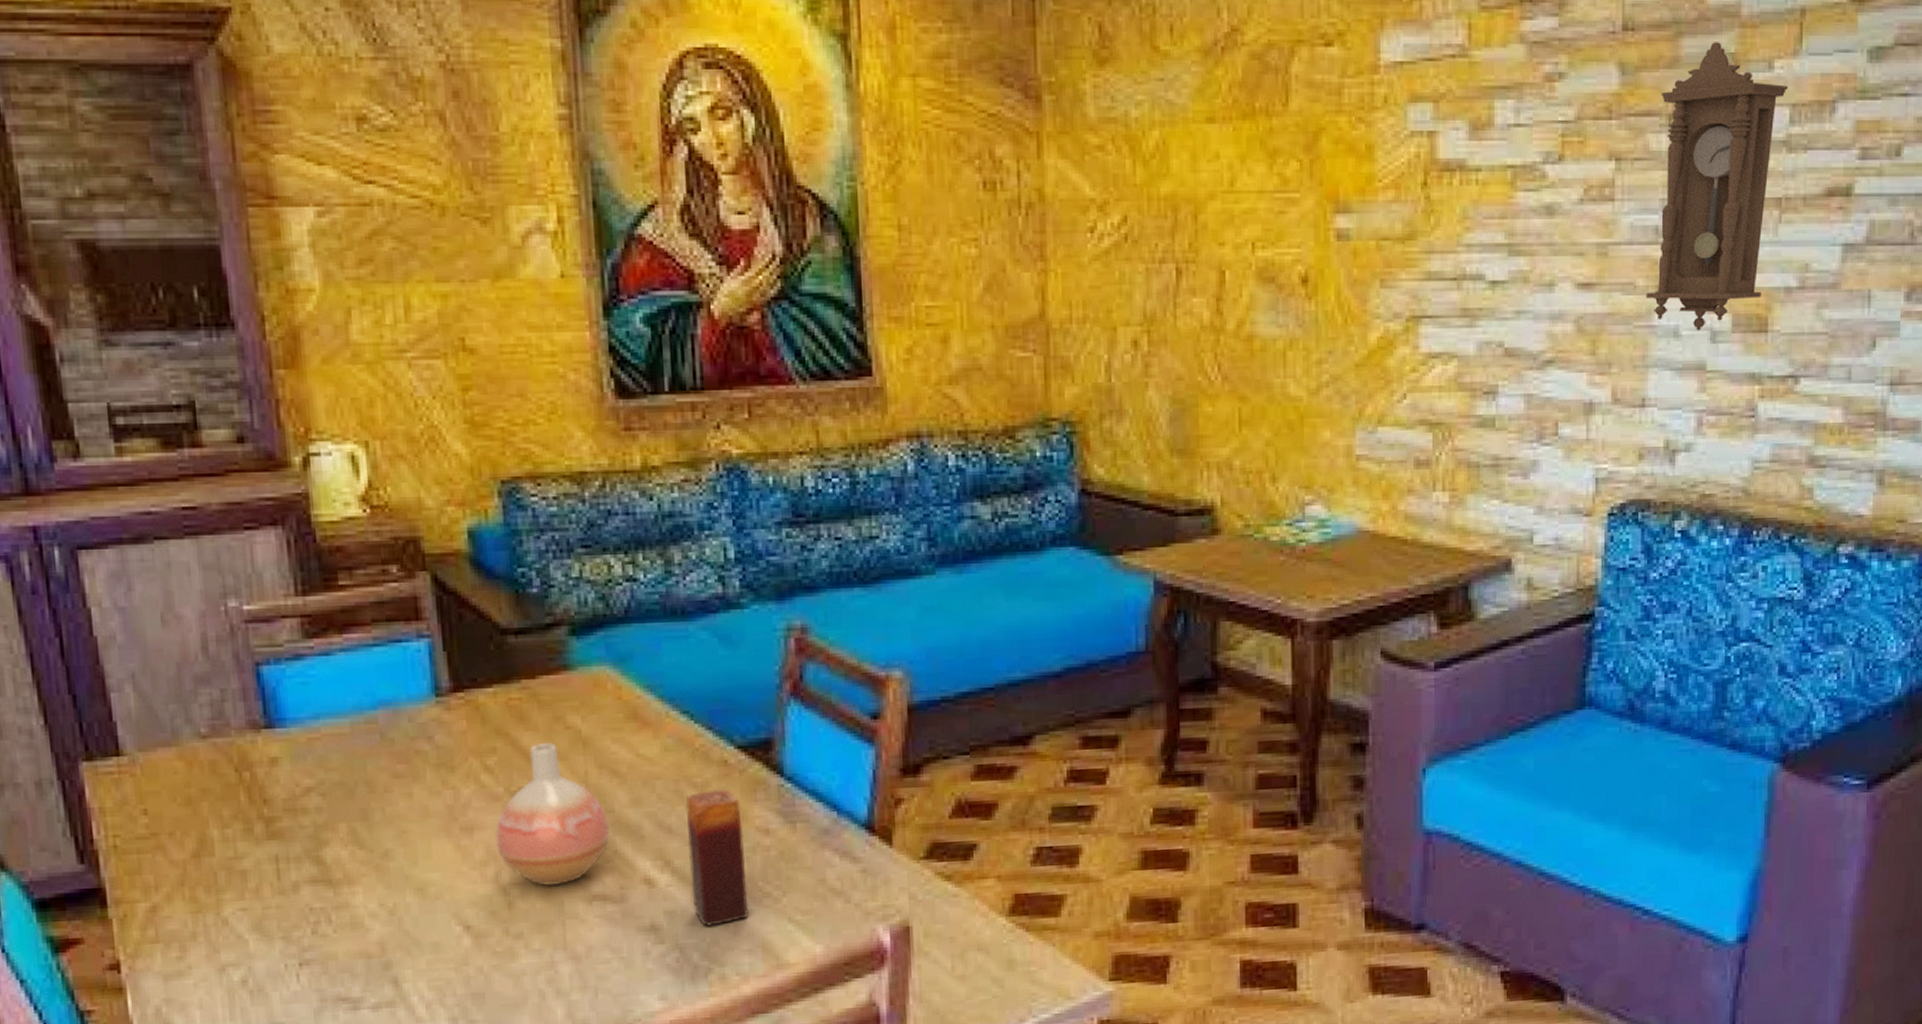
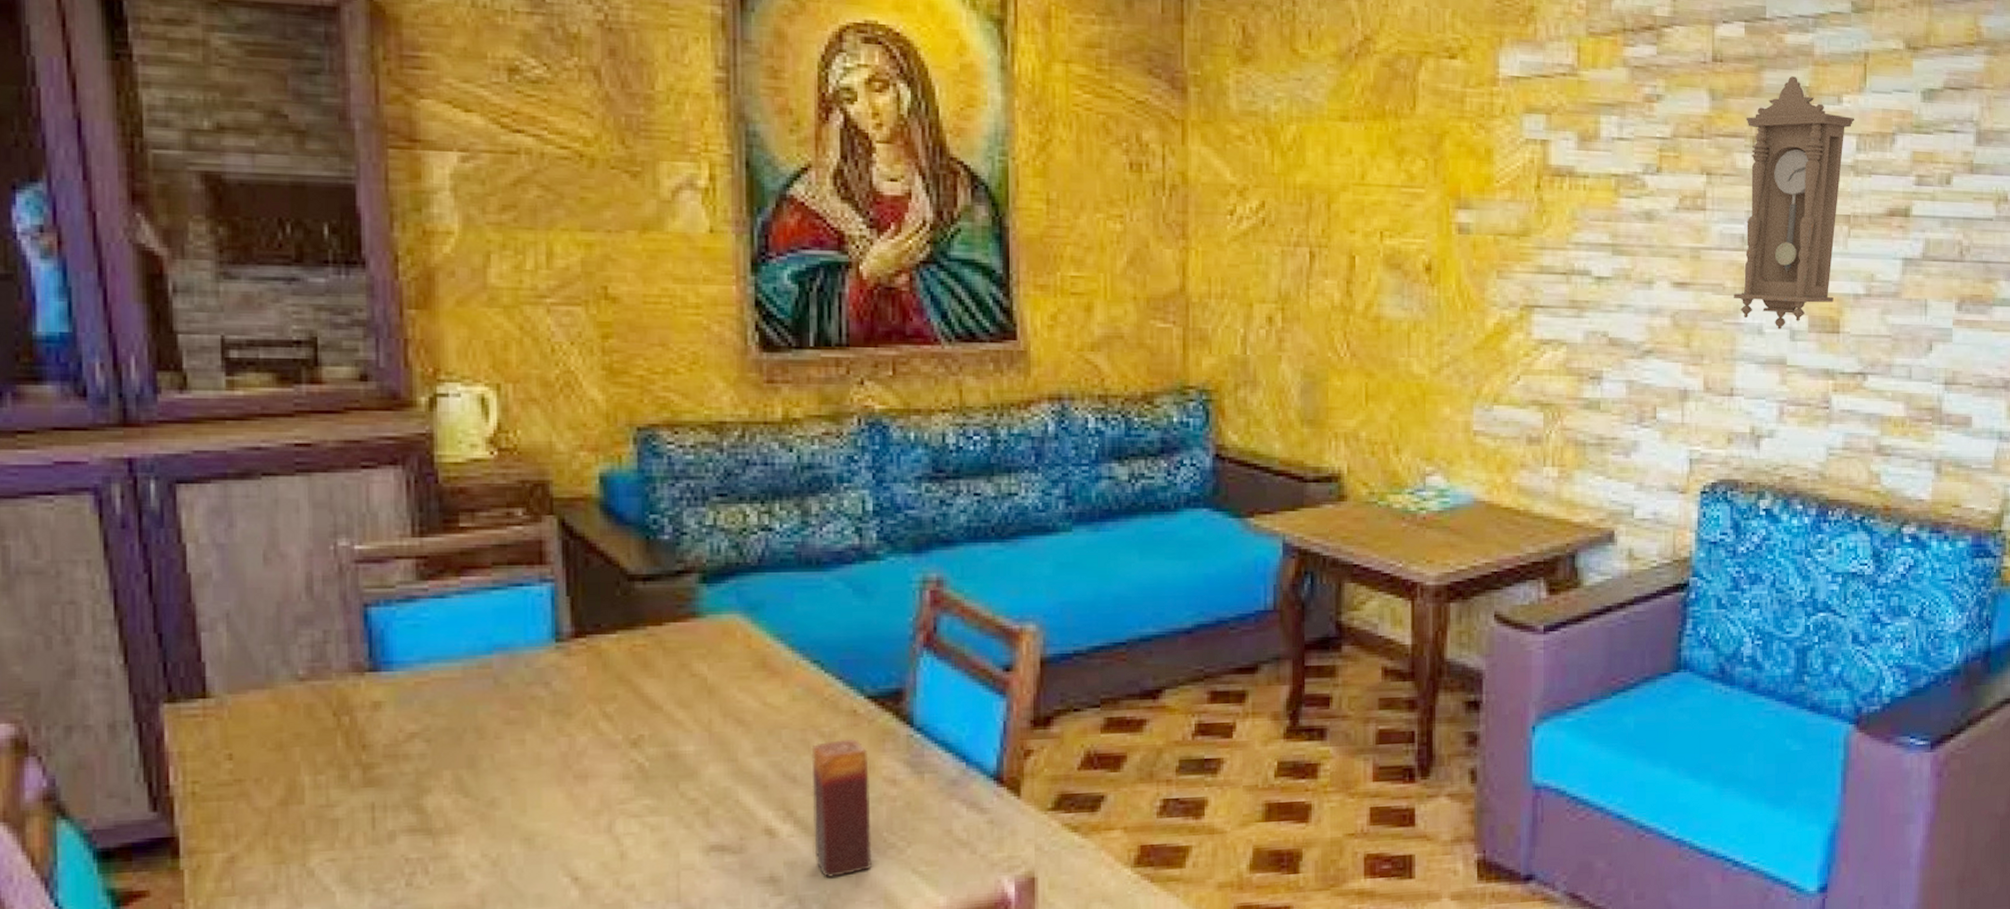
vase: present [495,742,610,887] -> none [611,689,731,837]

